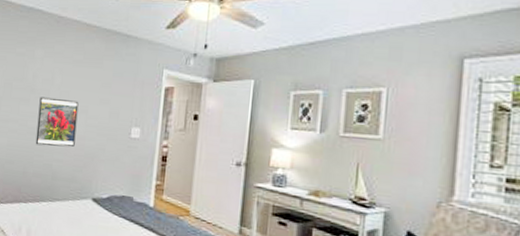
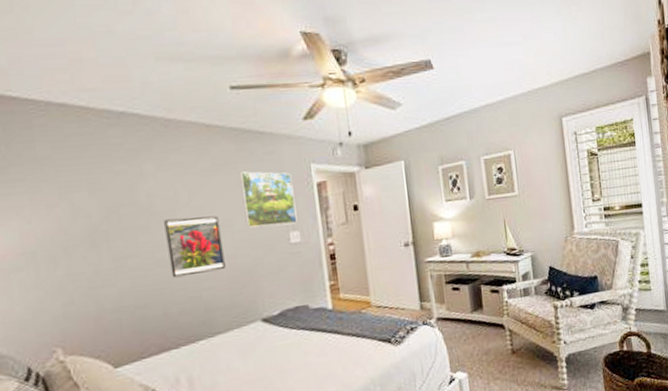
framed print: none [98,67,145,121] -> present [239,171,298,228]

